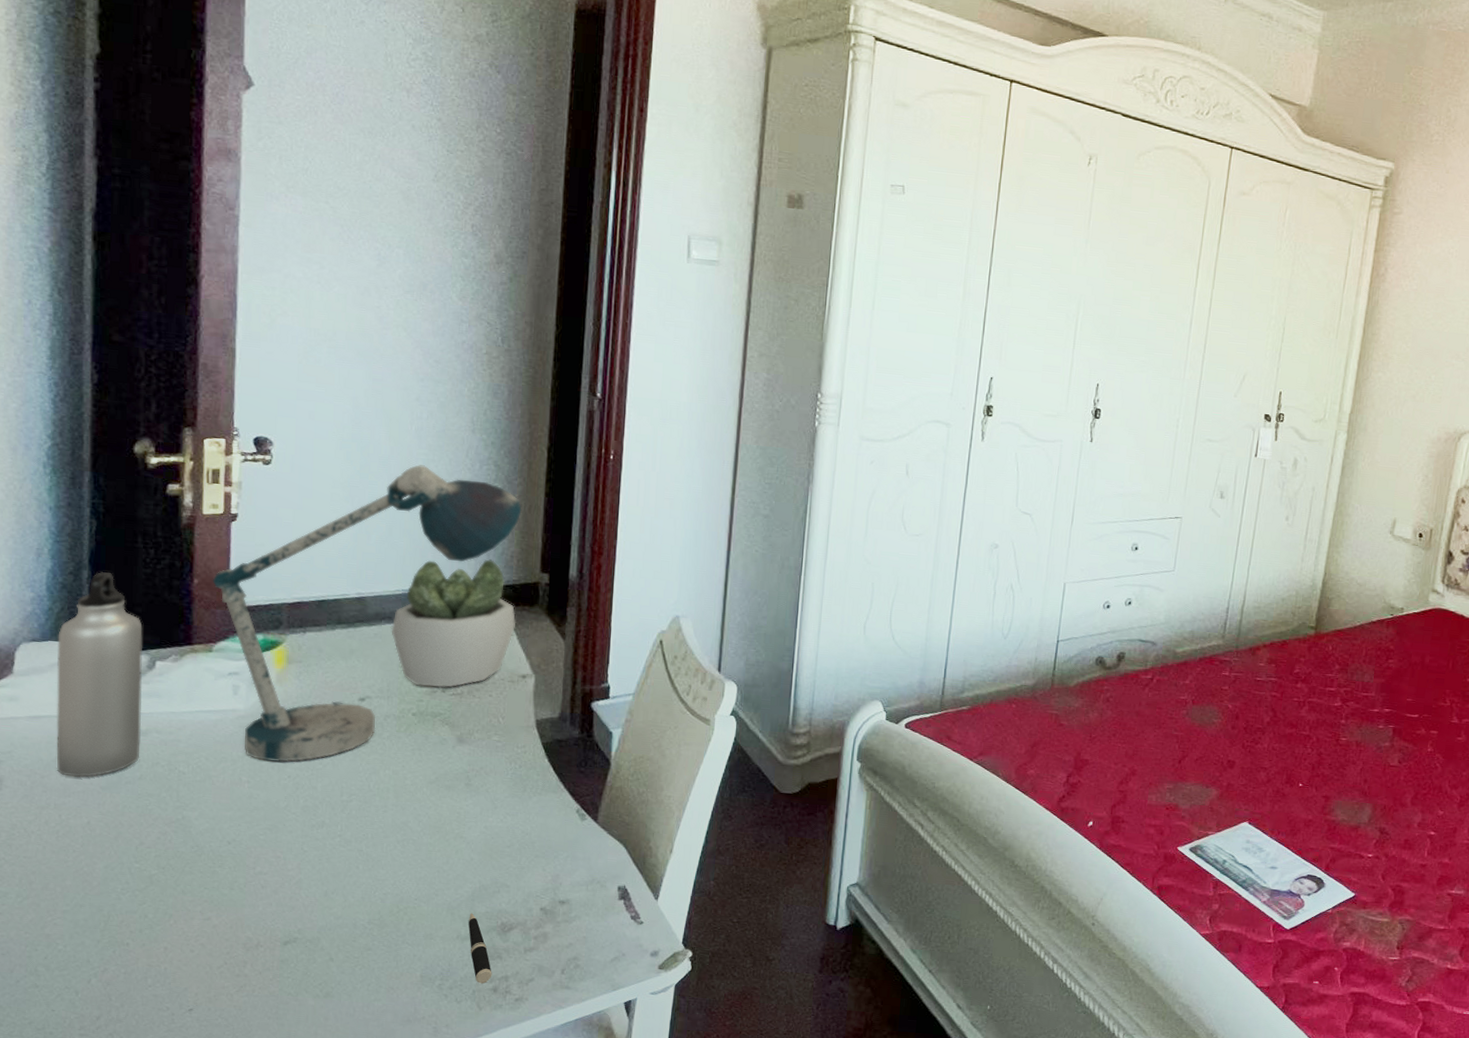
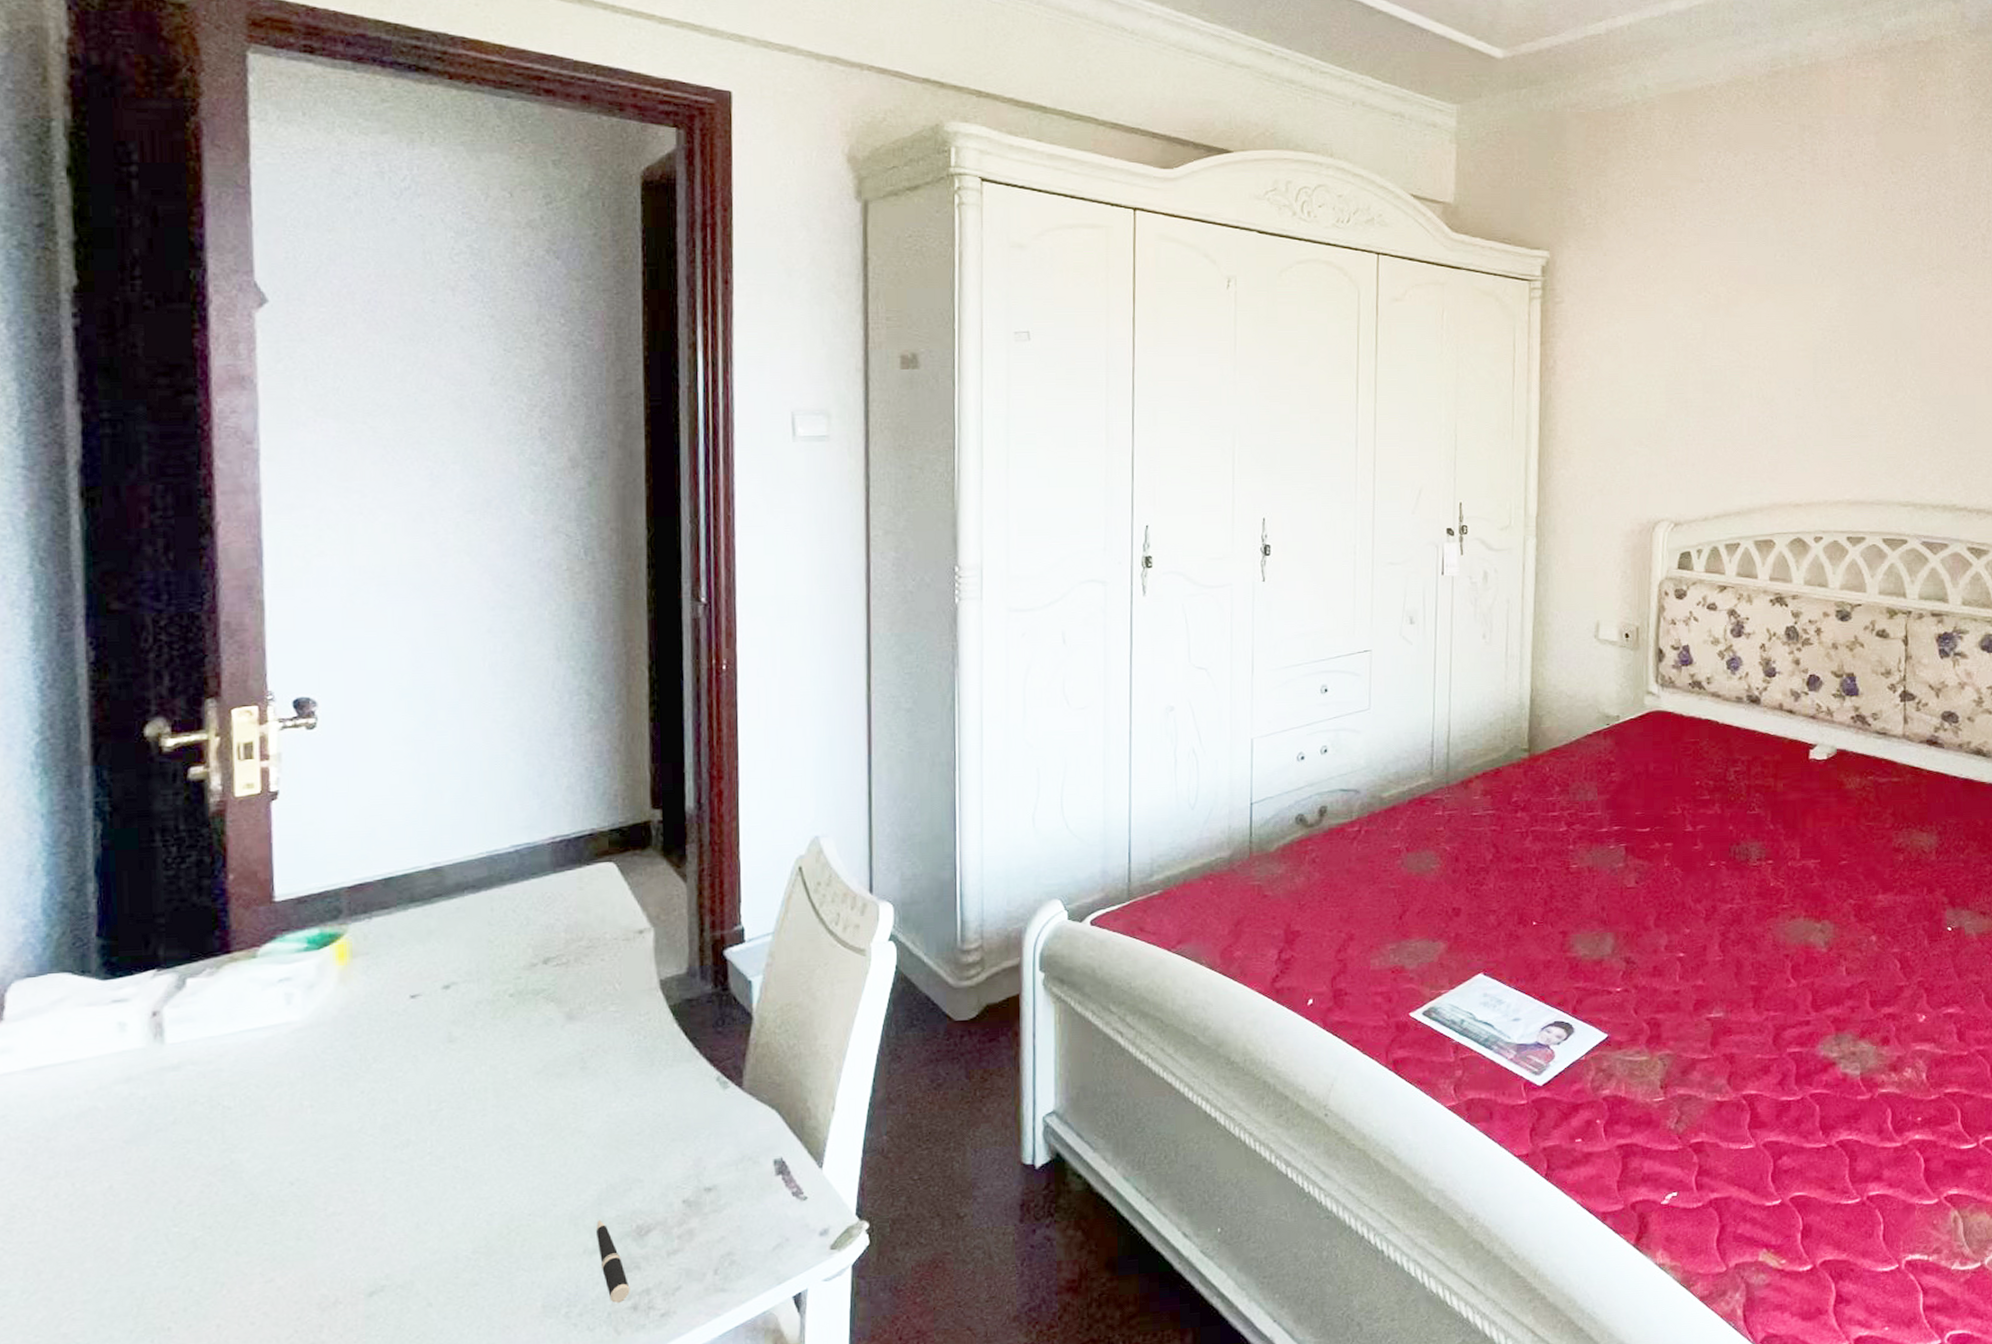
water bottle: present [56,572,143,777] -> none [59,882,173,1135]
desk lamp: present [212,465,522,762] -> none [251,705,623,1078]
succulent plant: present [391,559,517,688] -> none [476,802,627,961]

